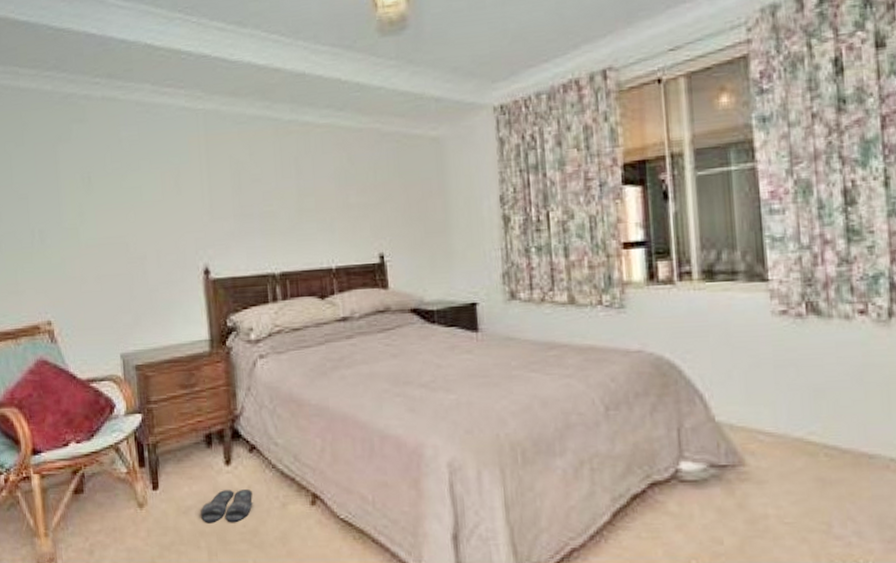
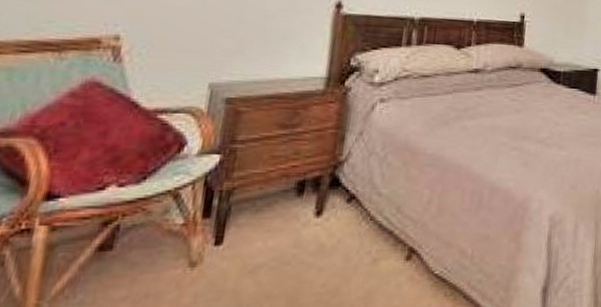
slippers: present [201,488,254,523] -> none [271,243,341,284]

